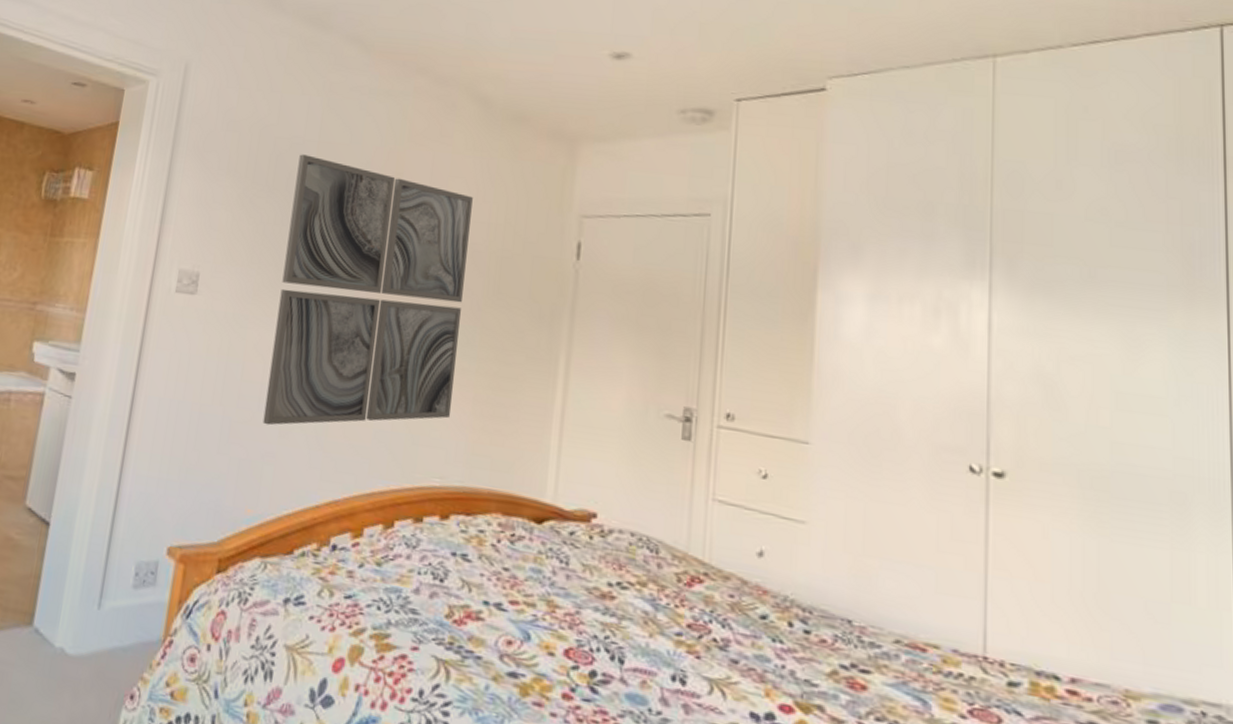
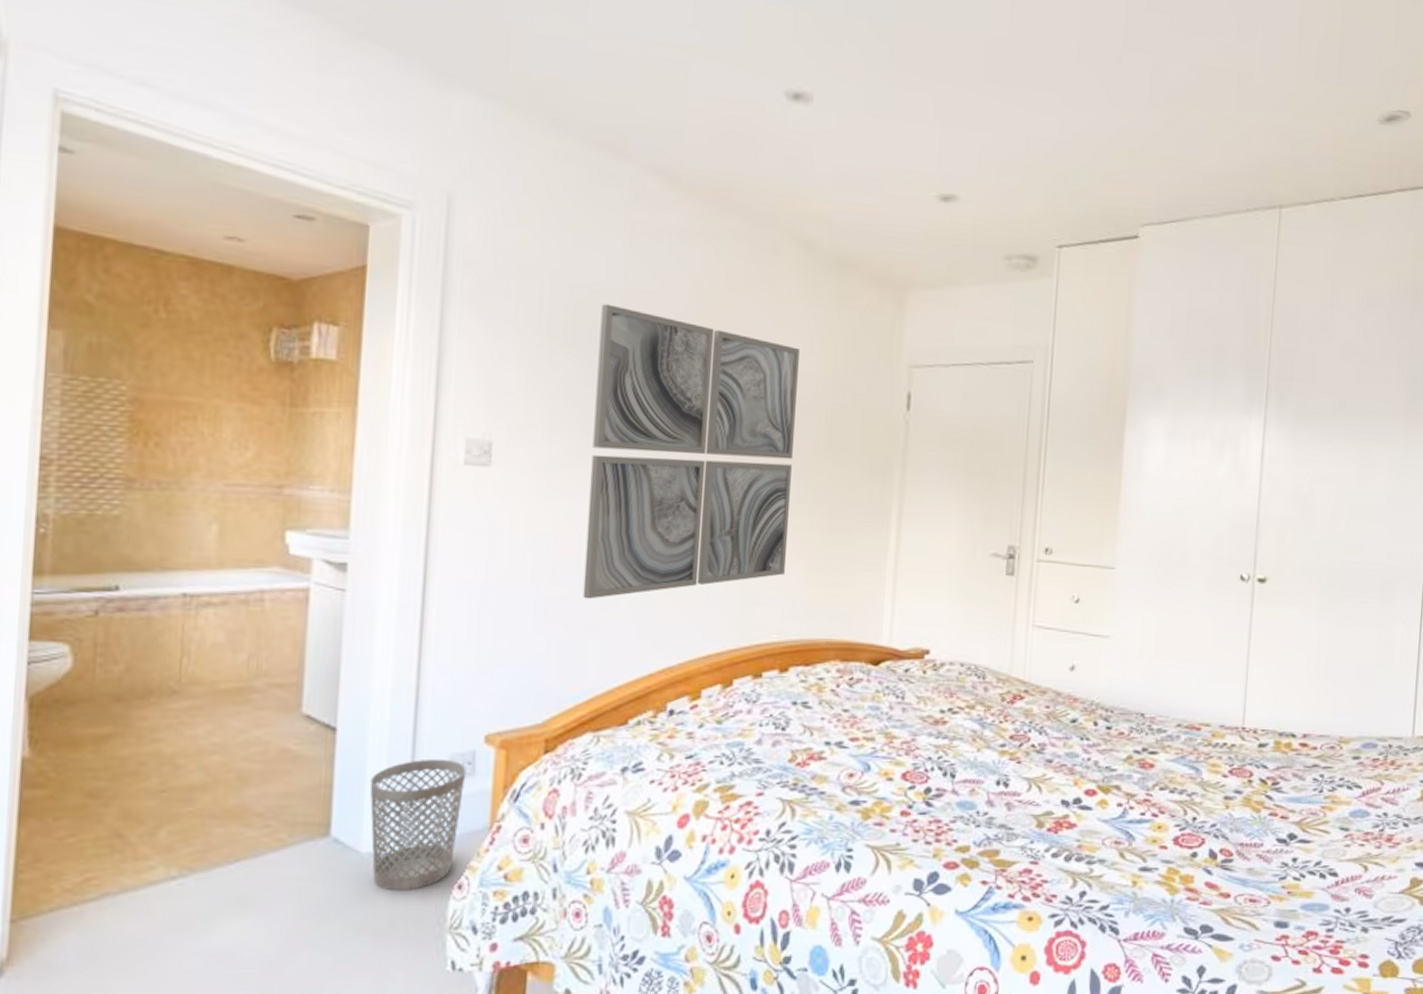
wastebasket: none [62,563,149,693] -> present [369,758,467,891]

